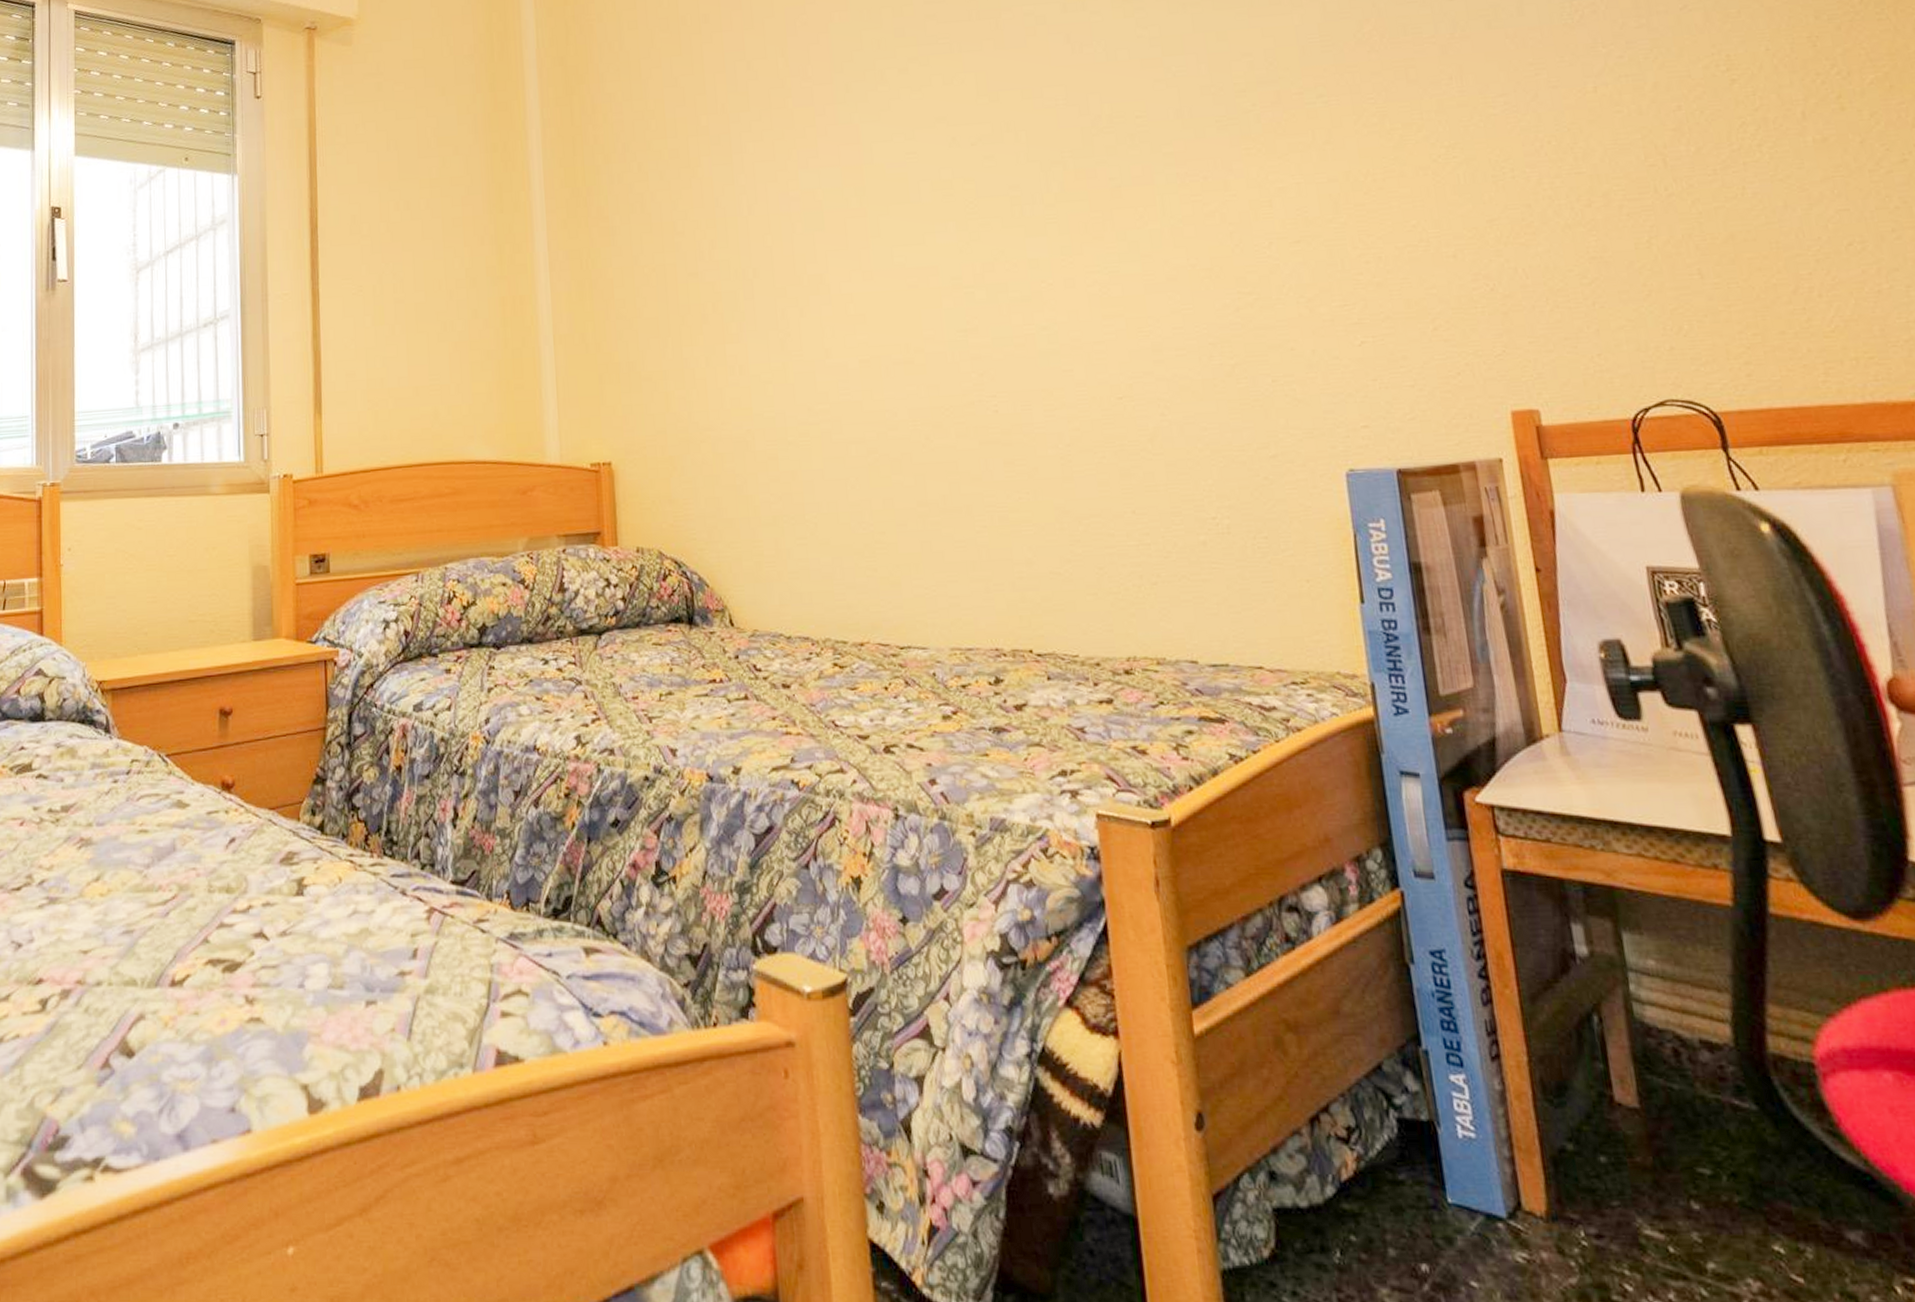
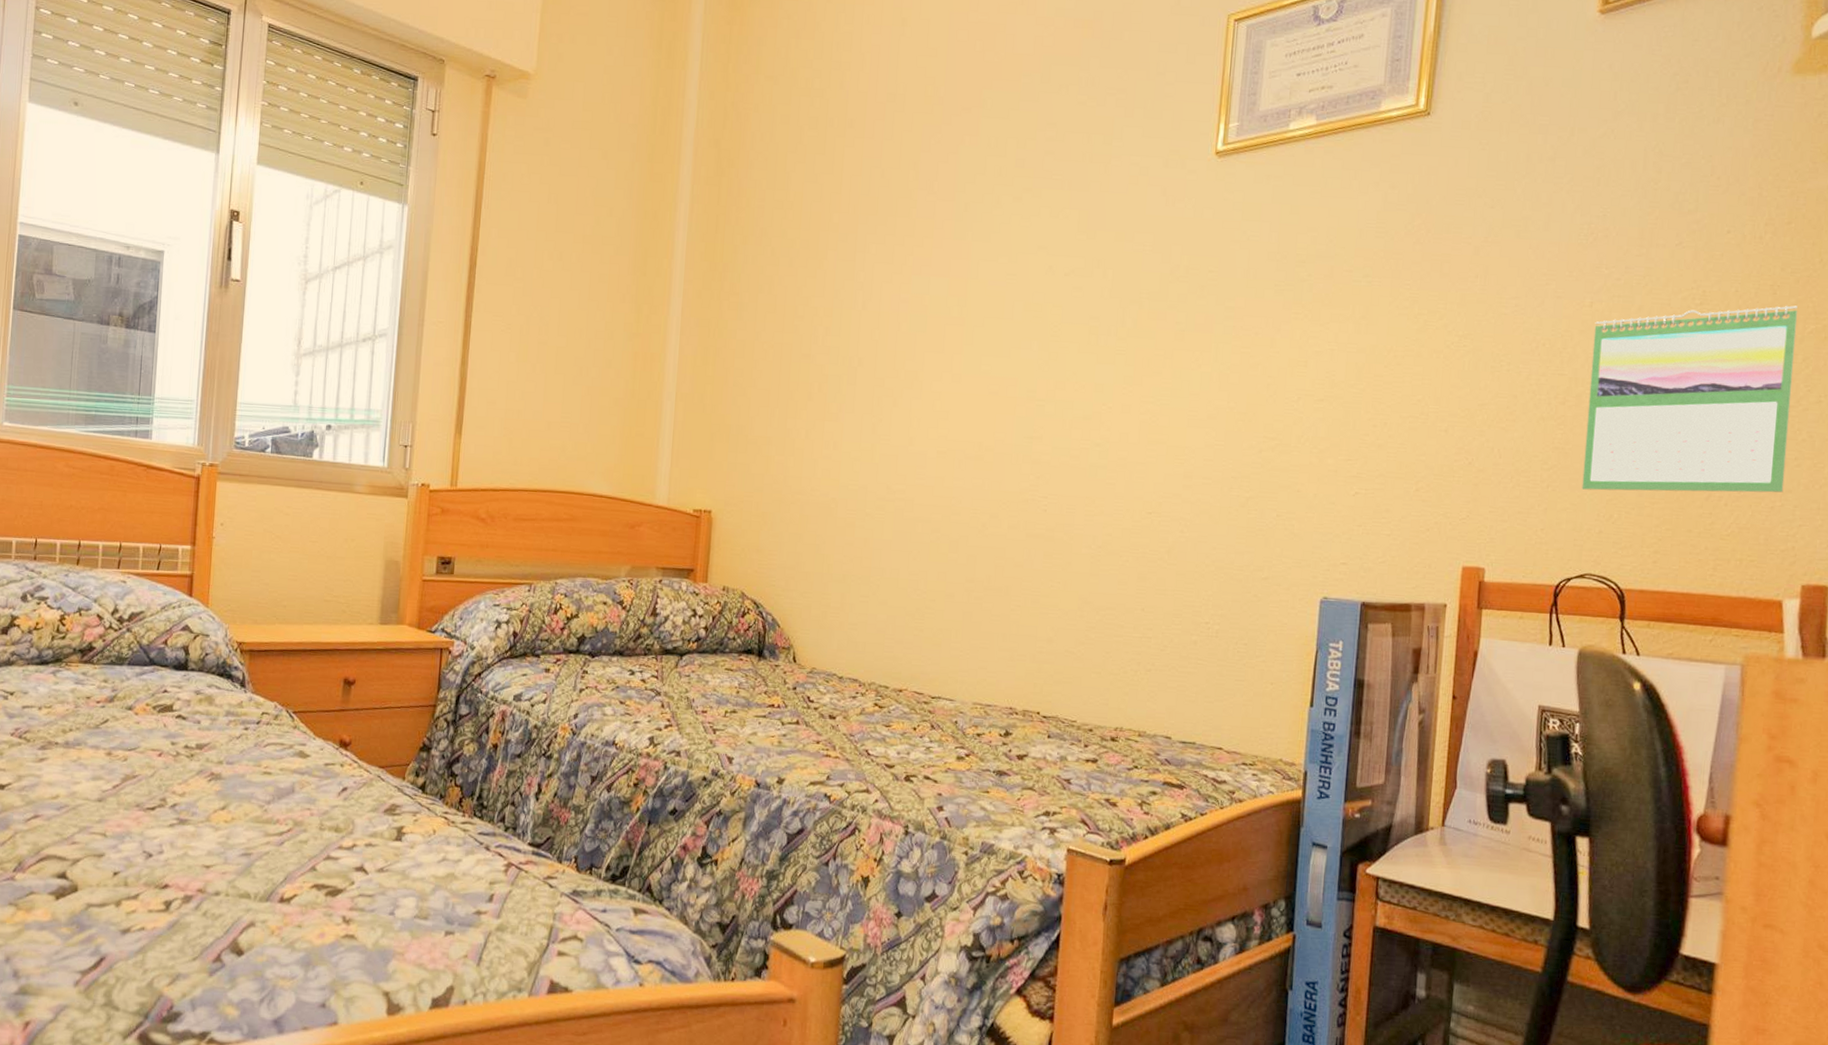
calendar: none [1605,55,1888,302] -> present [1581,305,1798,493]

